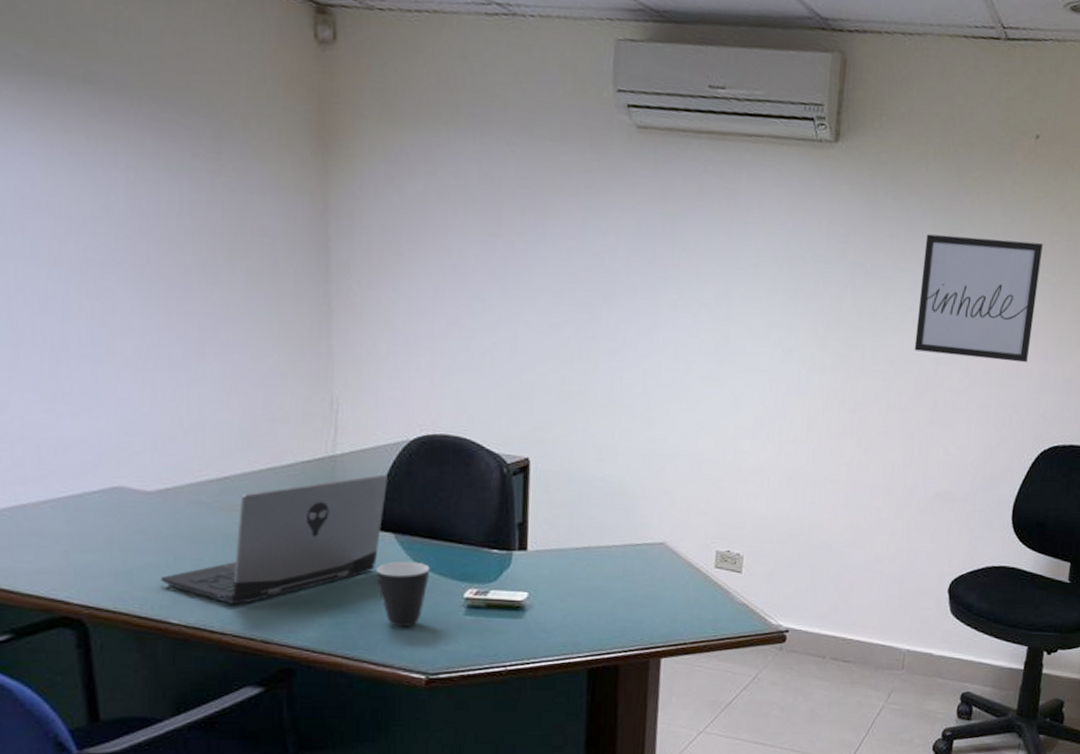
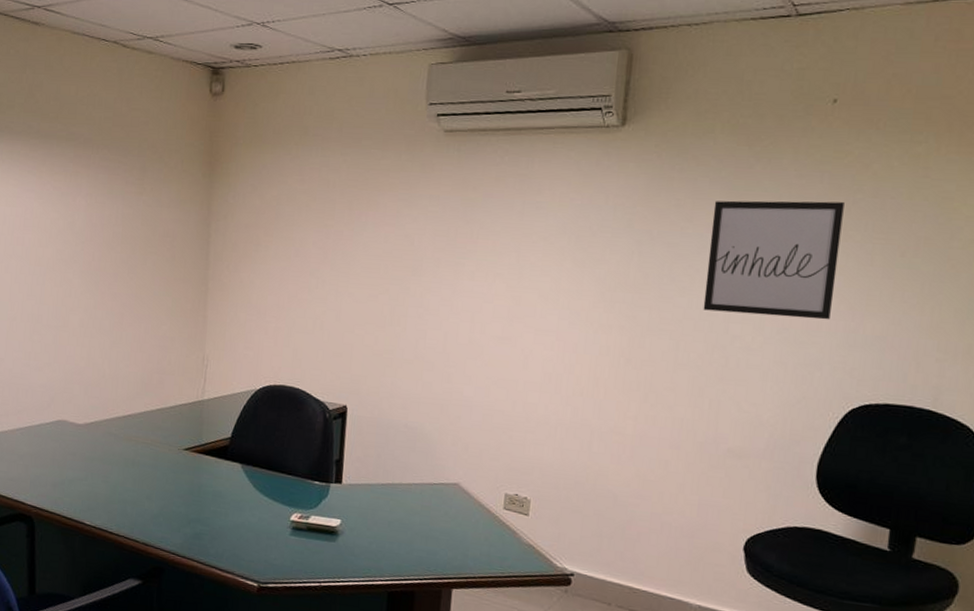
laptop: present [160,474,387,604] -> none [81,416,239,513]
mug: present [376,561,431,628] -> none [226,486,266,542]

